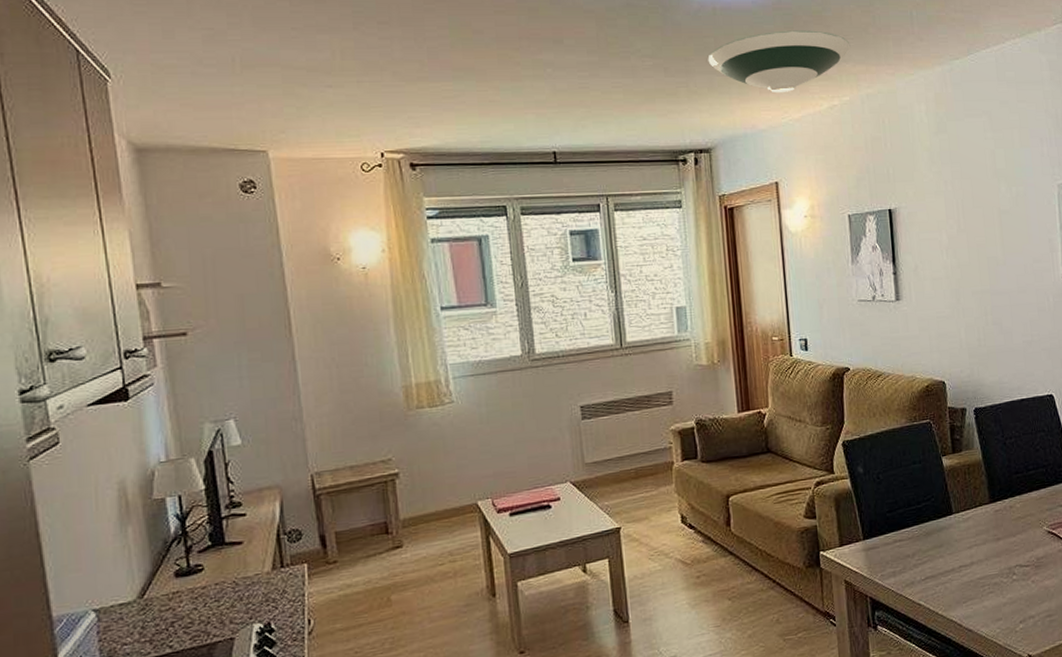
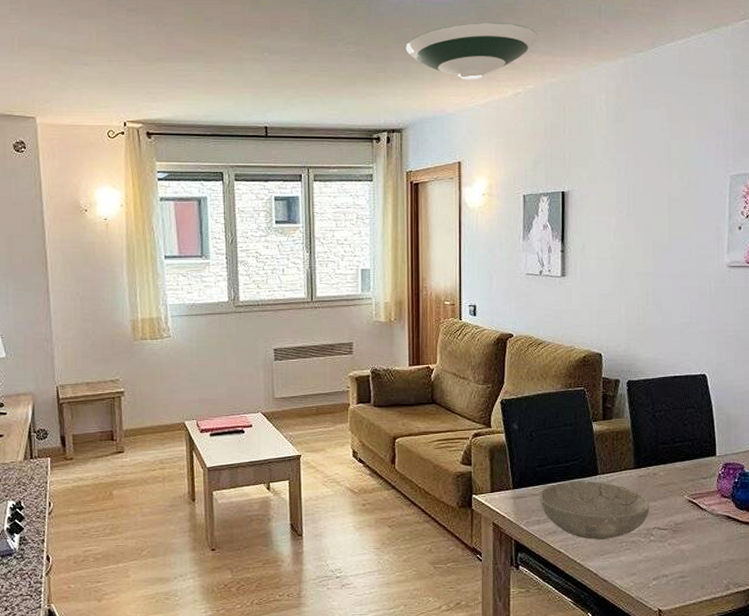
bowl: none [892,521,1010,587] -> present [539,481,650,540]

